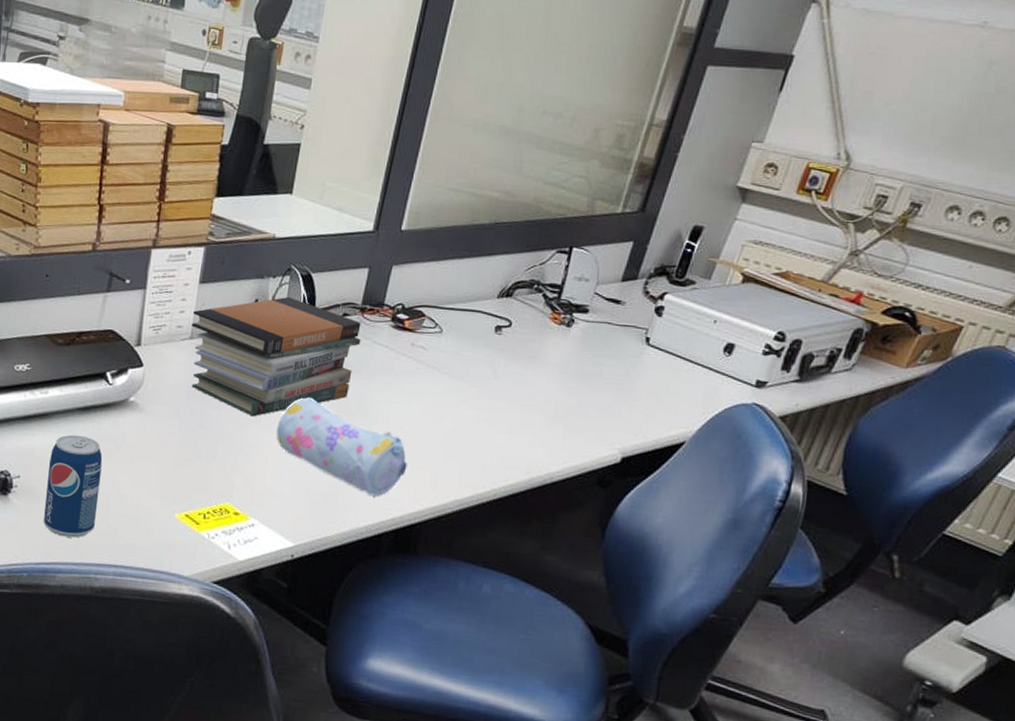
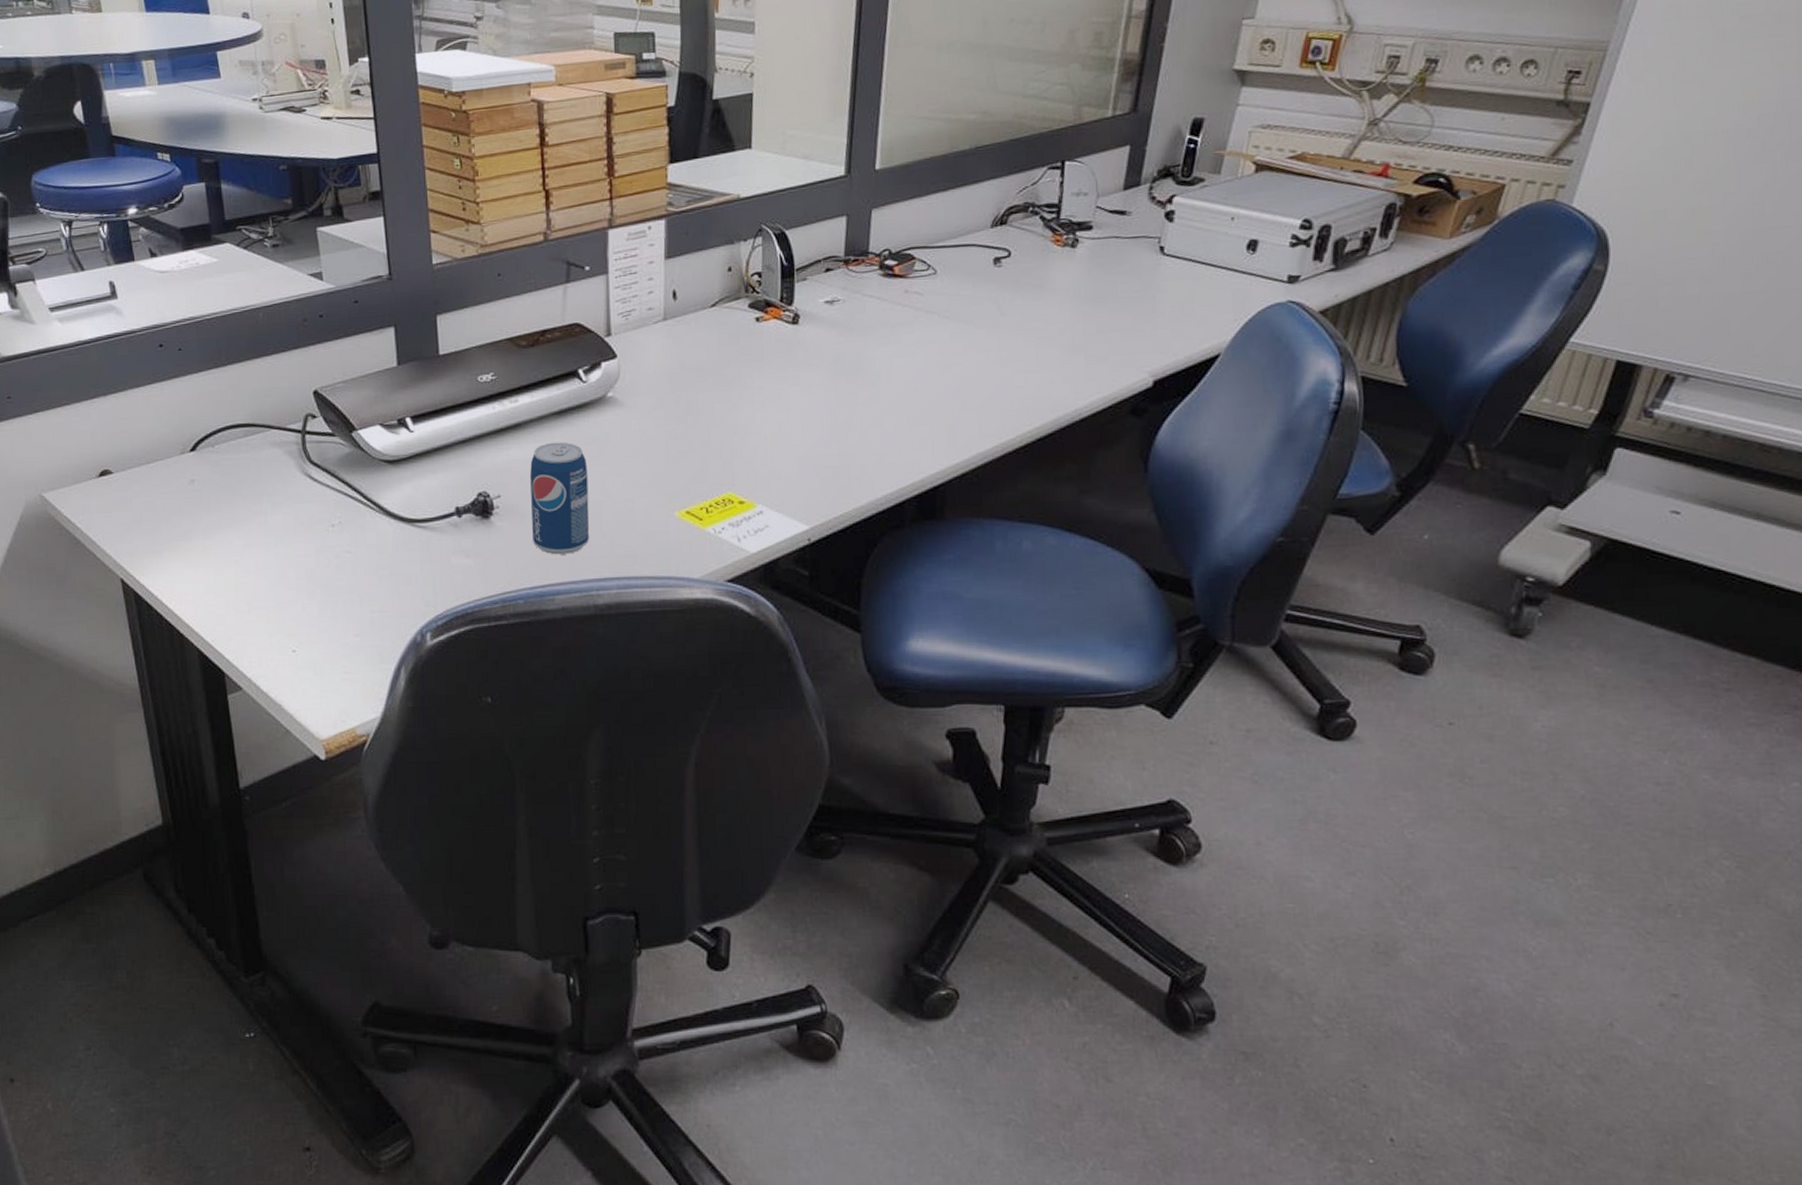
book stack: present [191,297,361,417] -> none [663,260,849,395]
pencil case: present [276,398,407,496] -> none [771,365,920,461]

